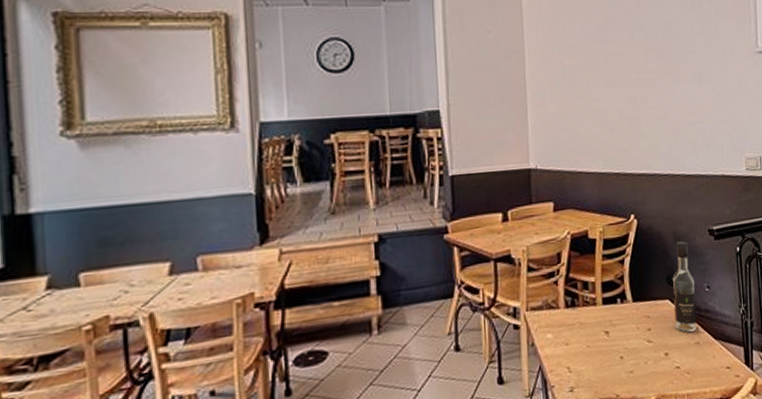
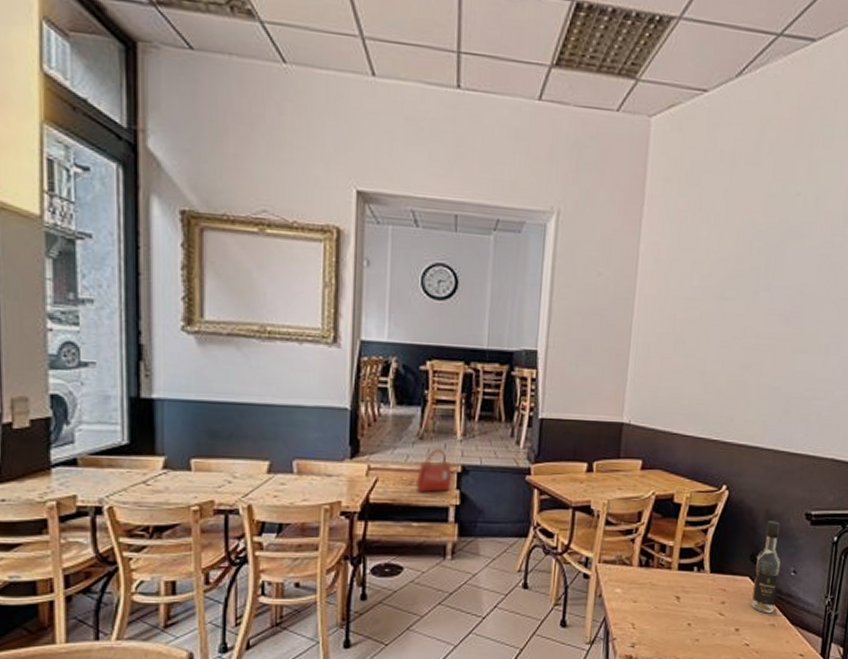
handbag: none [333,220,369,270] -> present [417,448,451,493]

